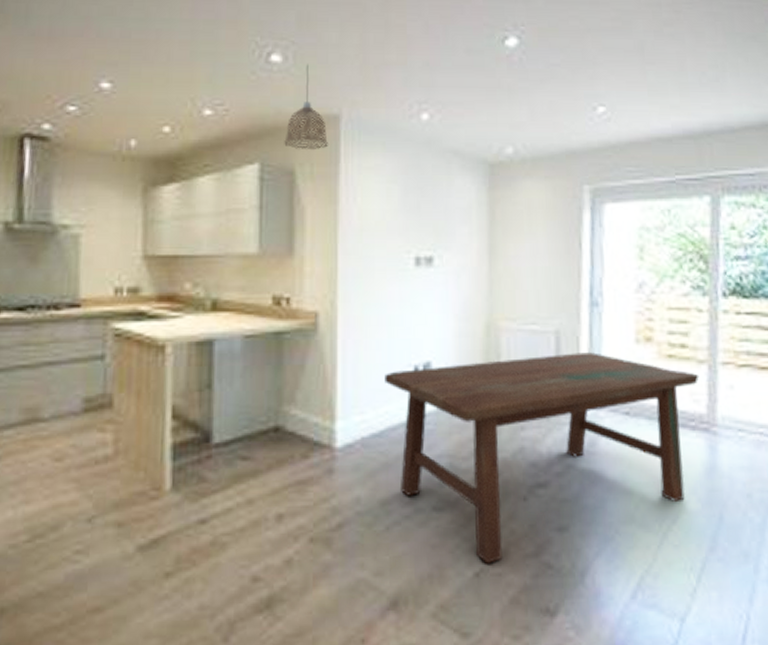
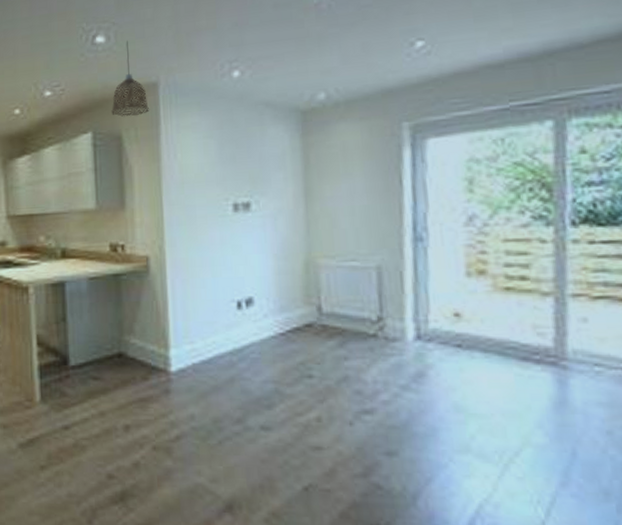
dining table: present [385,352,700,564] -> none [210,286,544,480]

